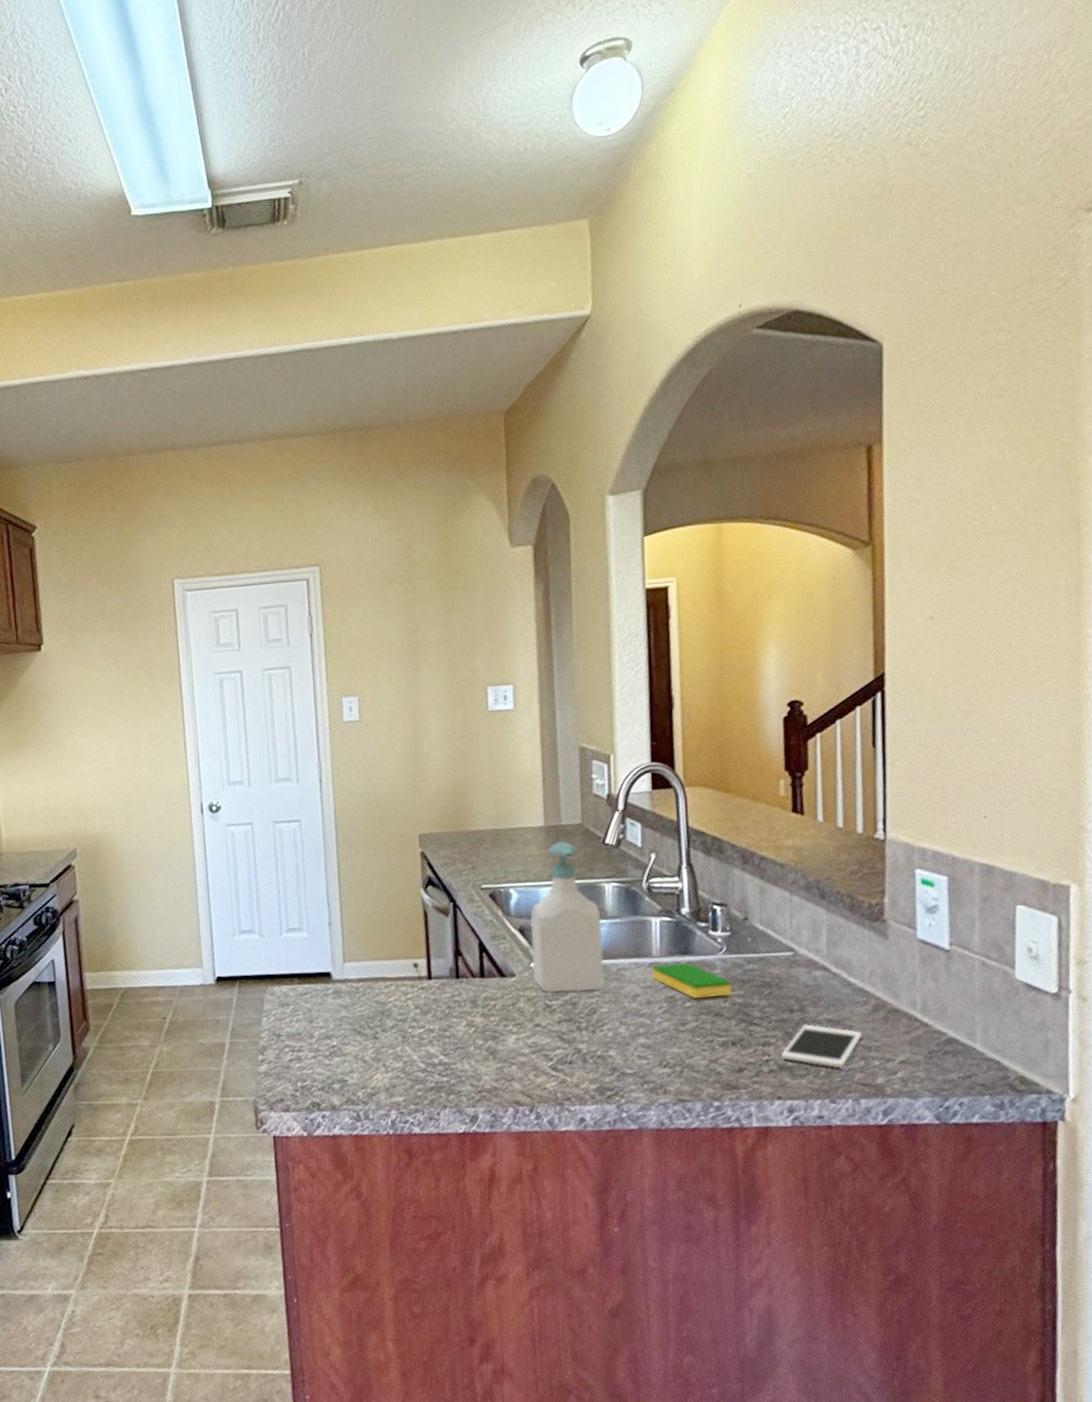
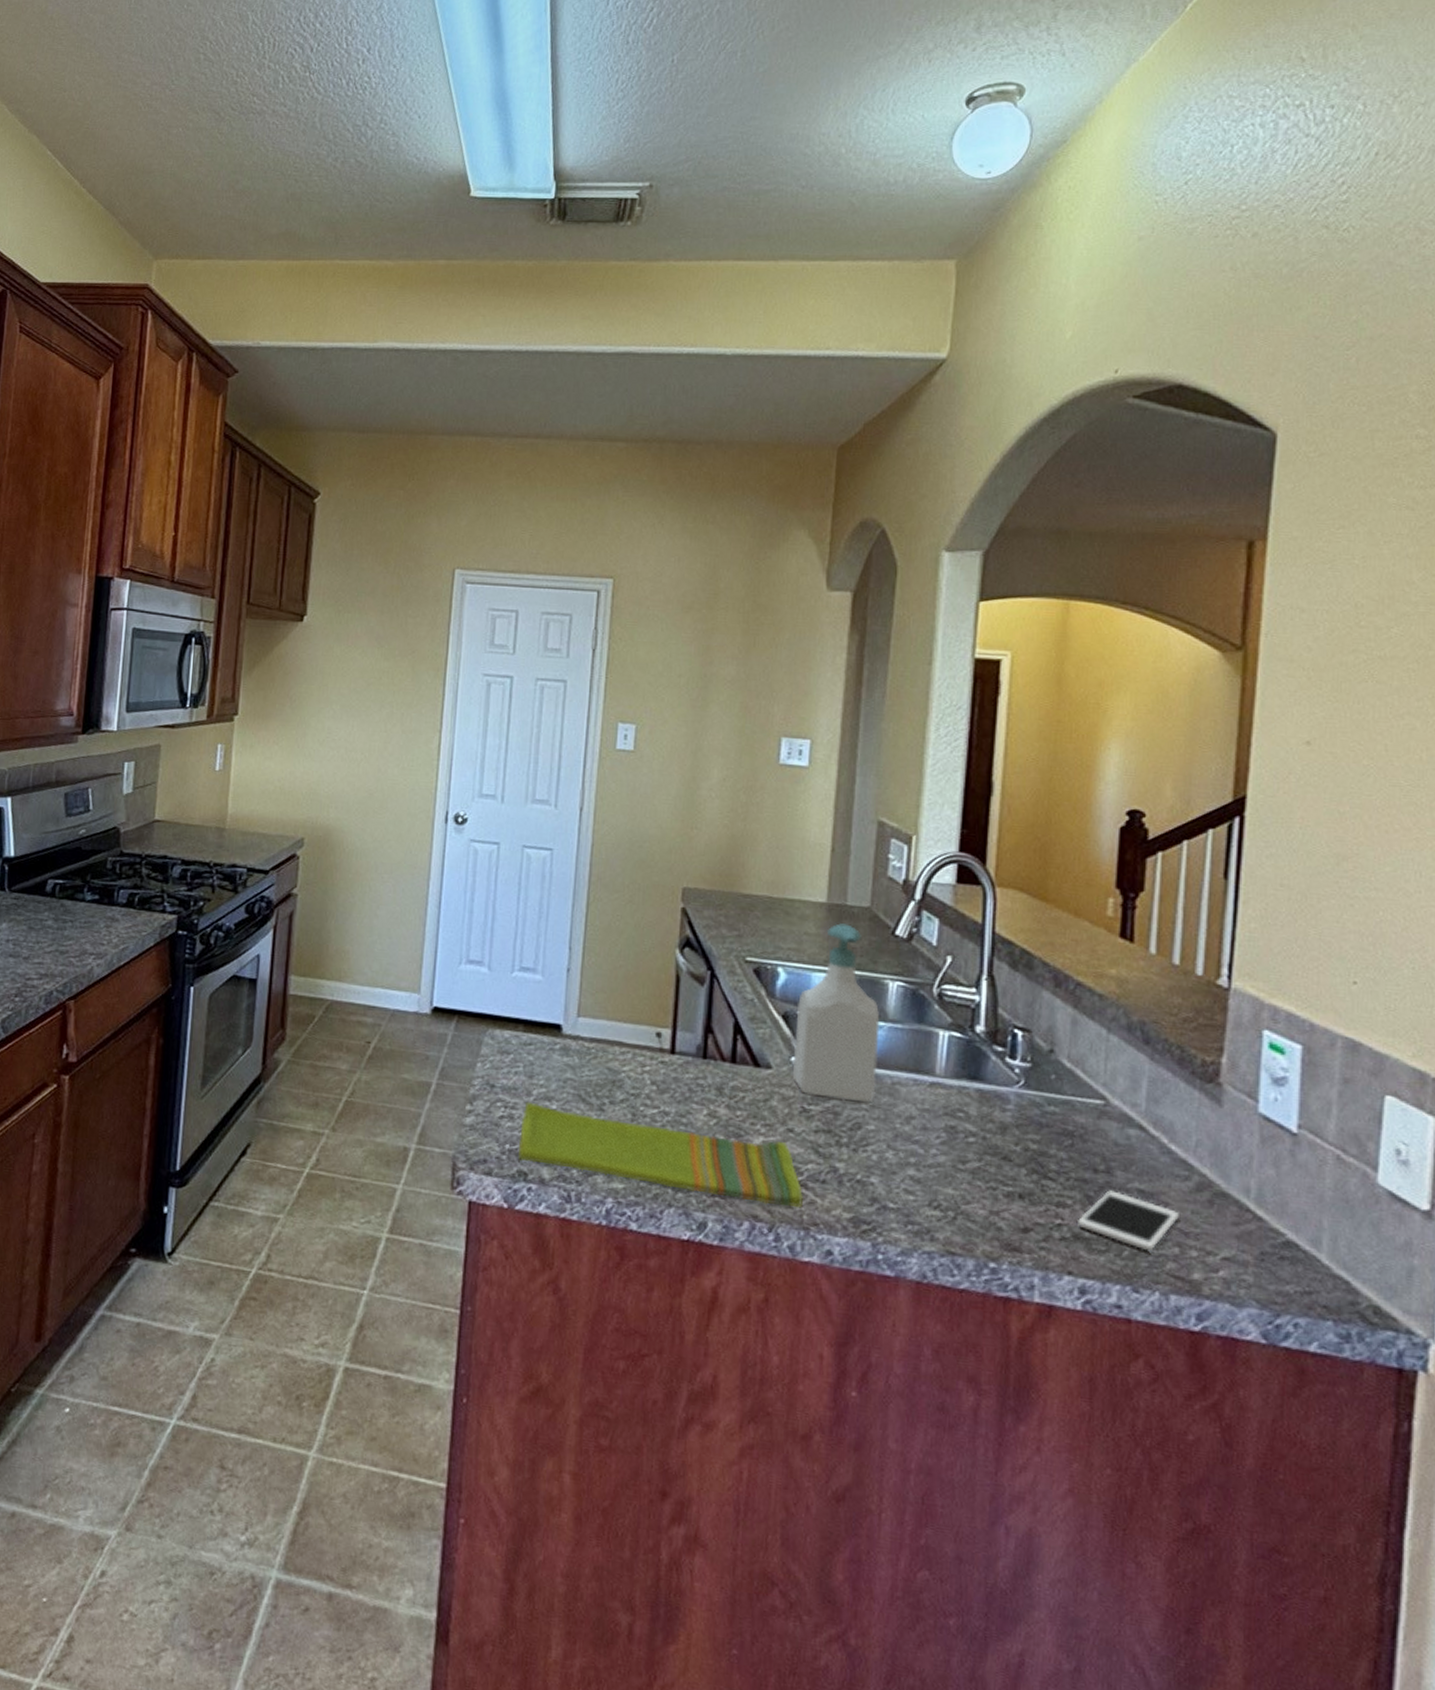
dish towel: none [308,1036,556,1094] -> present [517,1101,804,1208]
dish sponge: present [651,962,732,998] -> none [932,1086,1027,1139]

